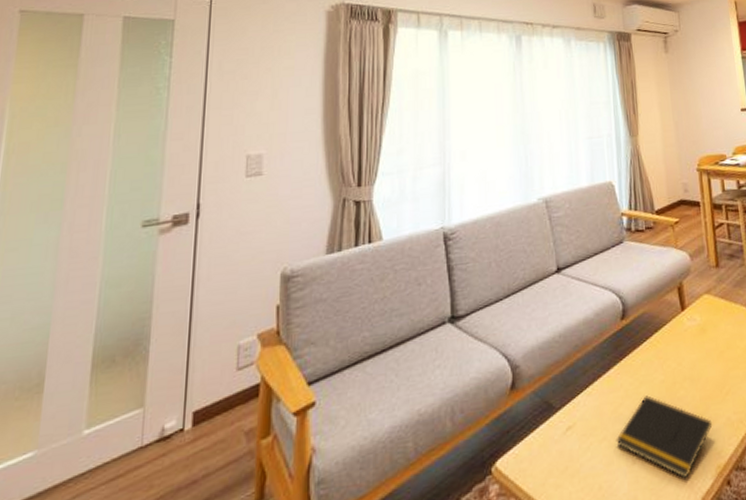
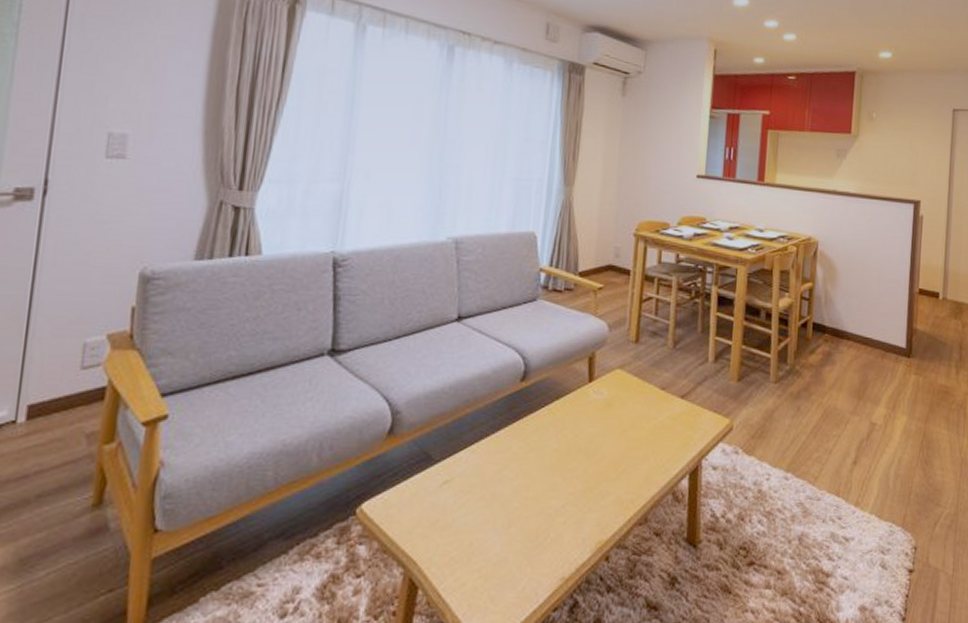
notepad: present [616,395,713,479] -> none [494,462,601,549]

